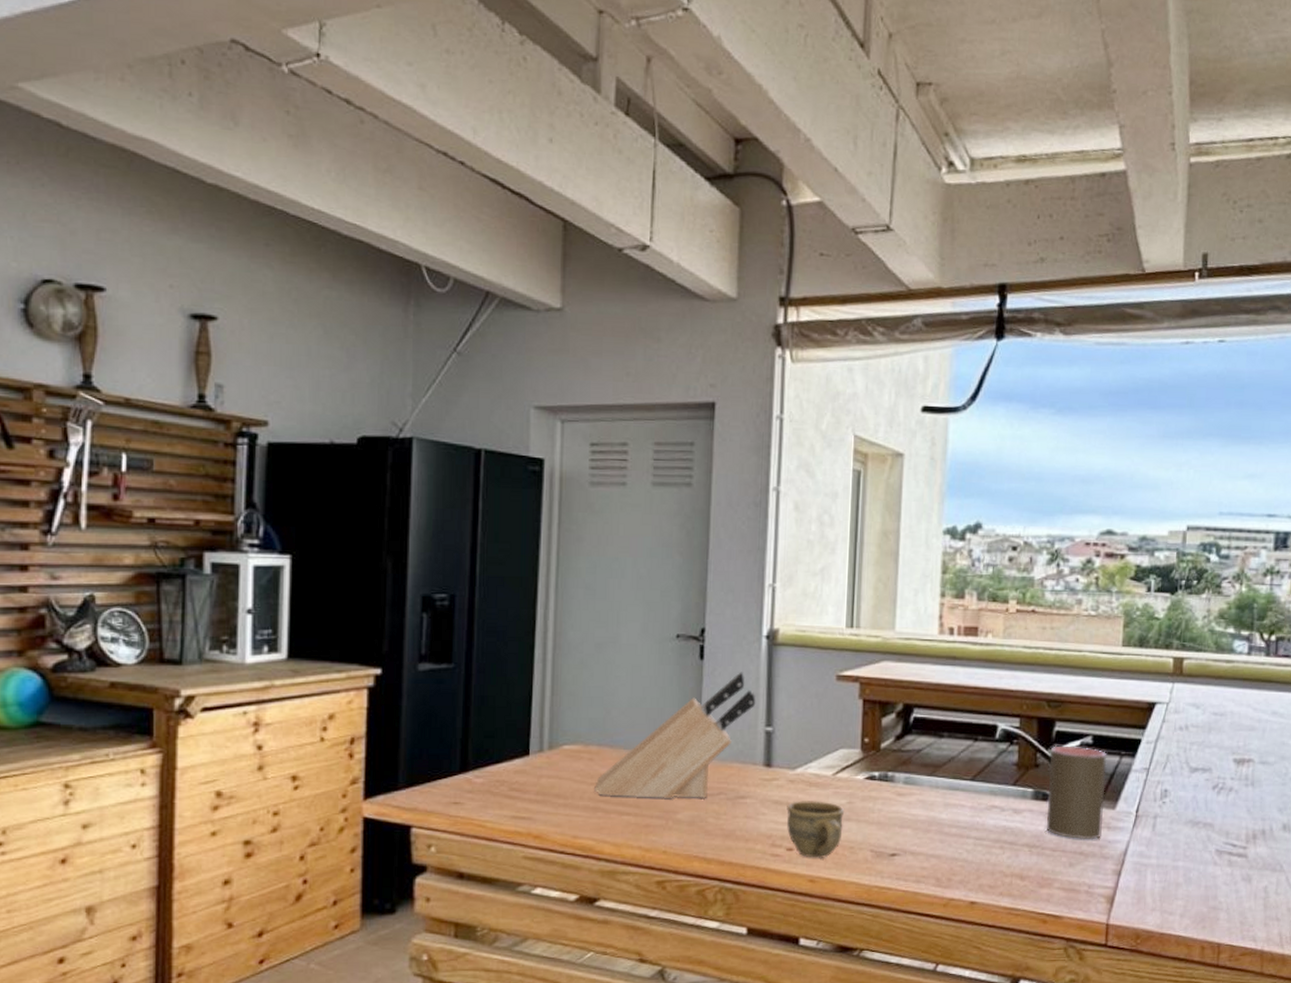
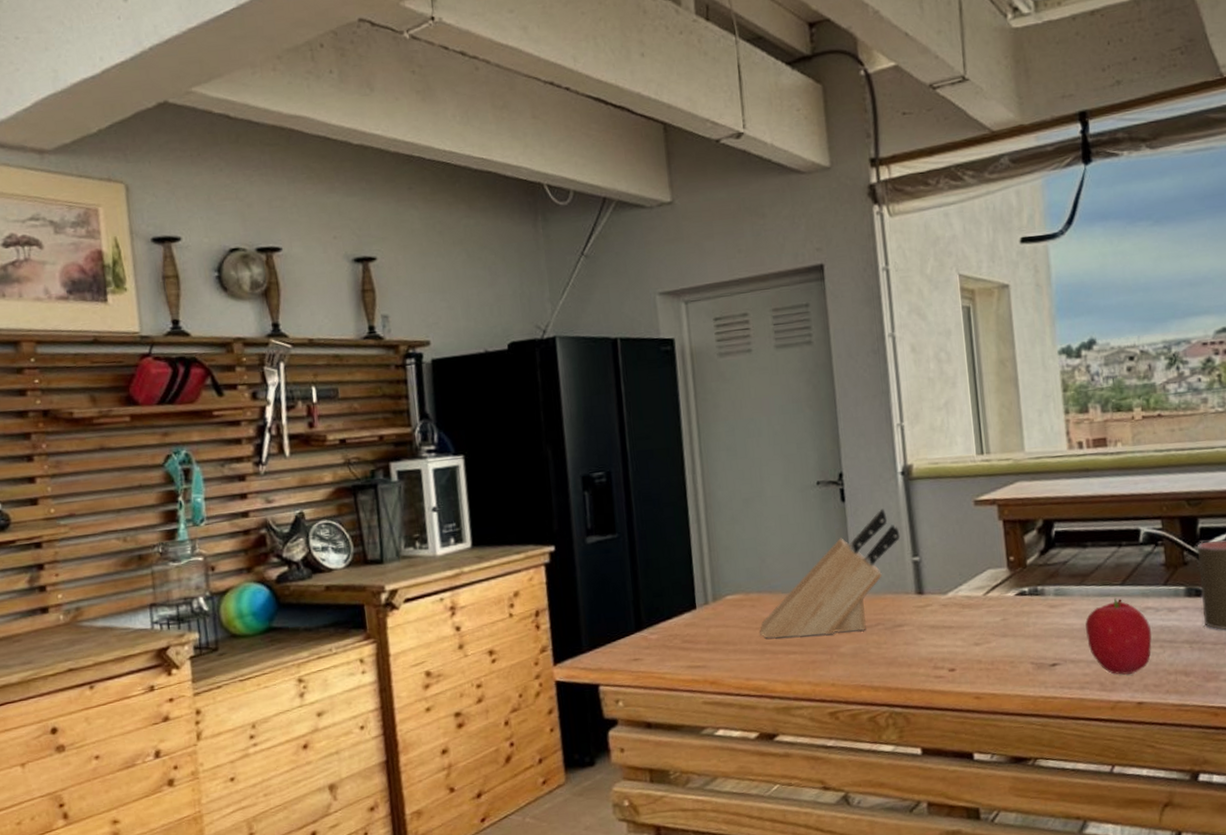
cup: present [787,801,845,858] -> none [943,621,1001,676]
fruit: none [930,792,994,872] -> present [1085,597,1152,675]

